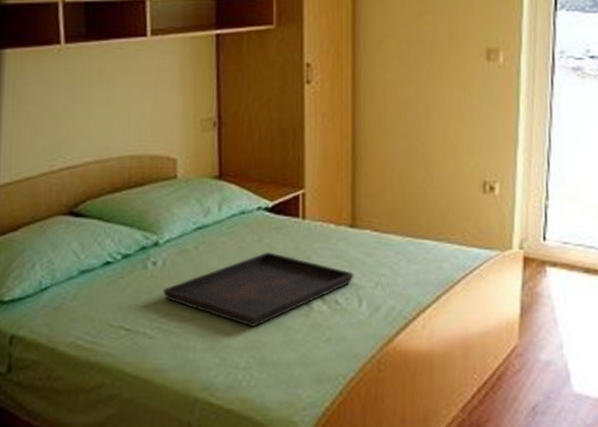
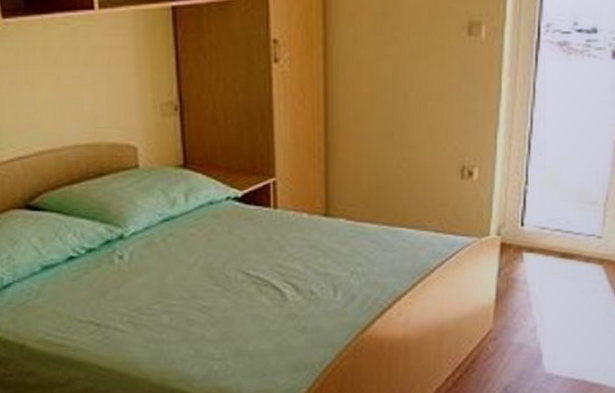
serving tray: present [163,252,354,327] -> none [132,243,329,318]

